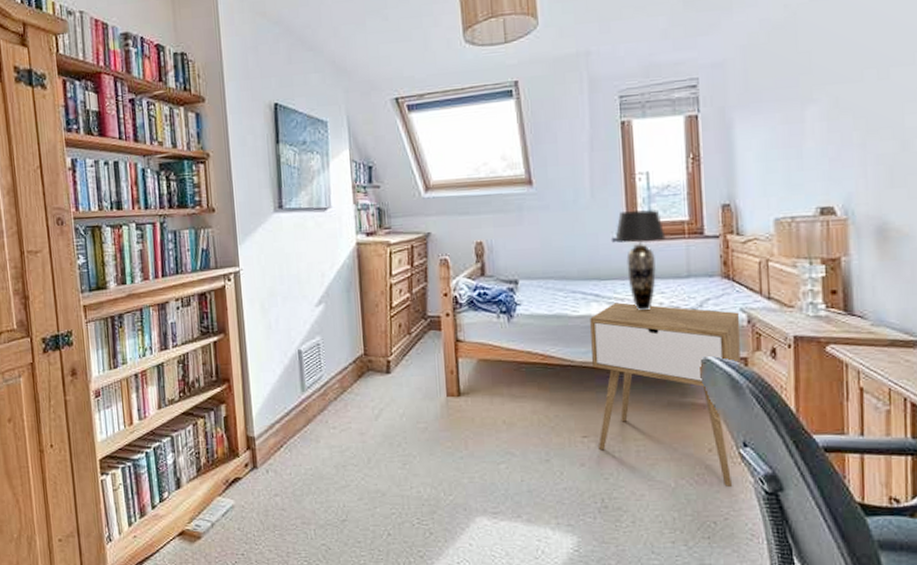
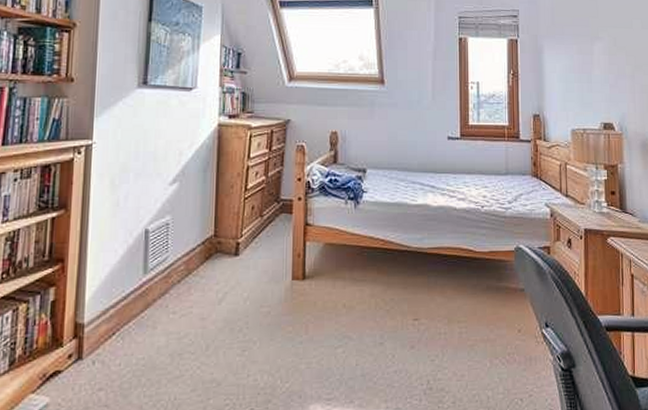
nightstand: present [590,302,741,487] -> none [426,194,545,365]
table lamp: present [615,210,666,311] -> none [450,114,490,203]

